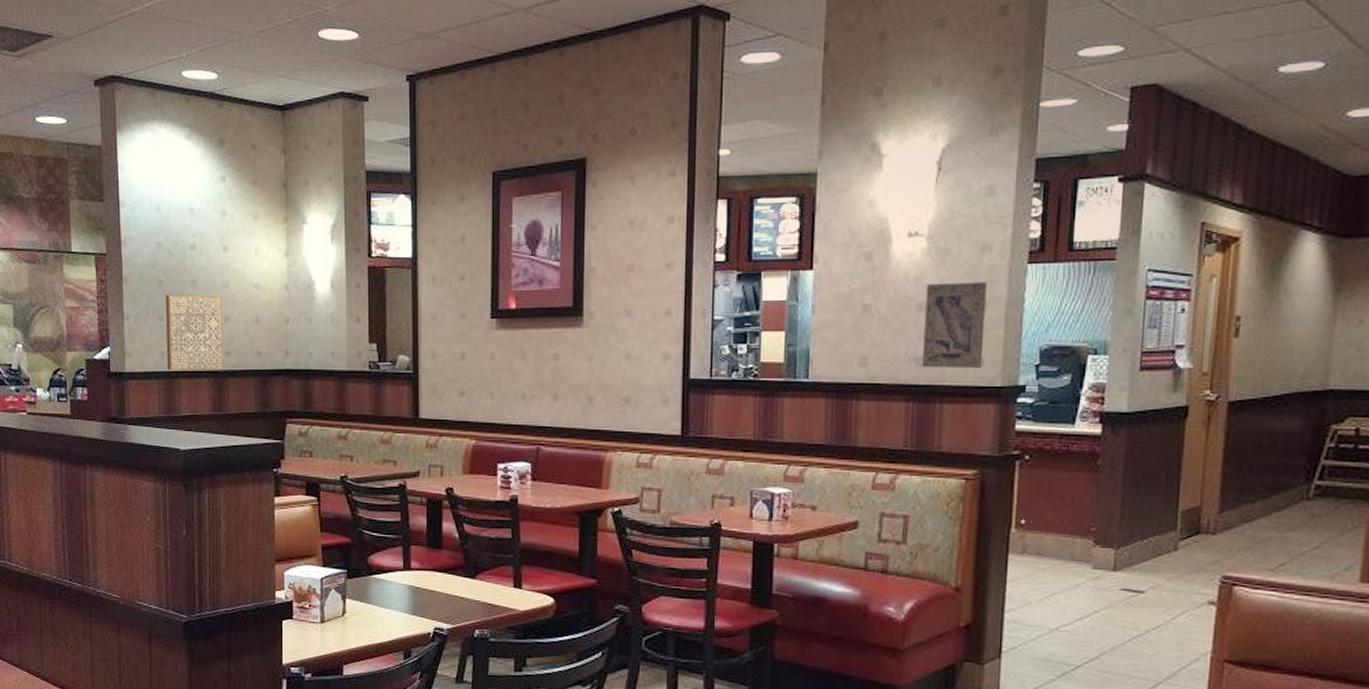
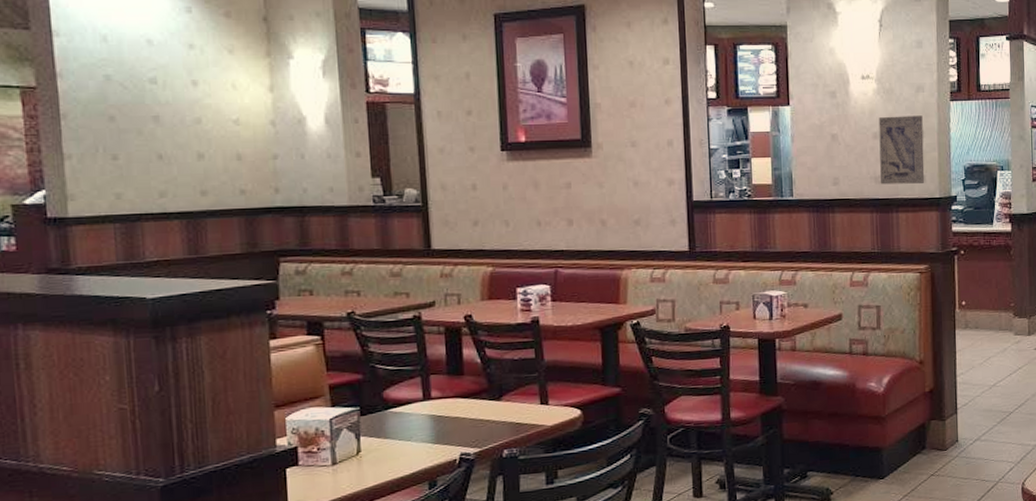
wall art: present [165,294,223,371] -> none [118,131,198,214]

